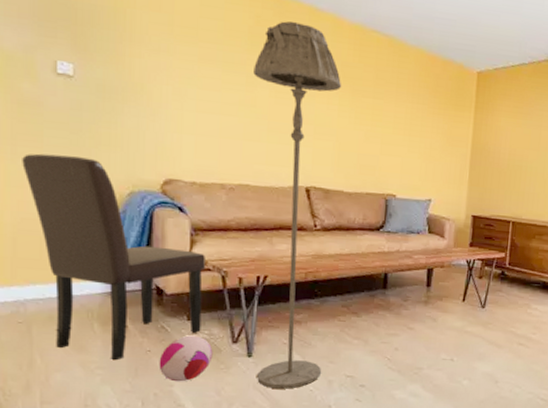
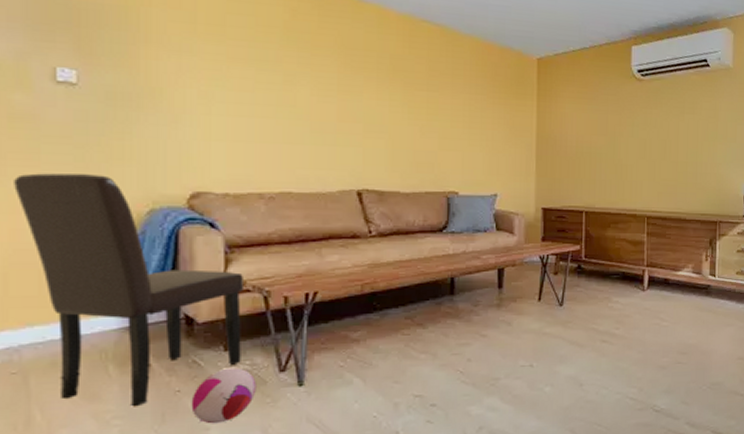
floor lamp: present [253,21,342,389] -> none [292,13,392,419]

